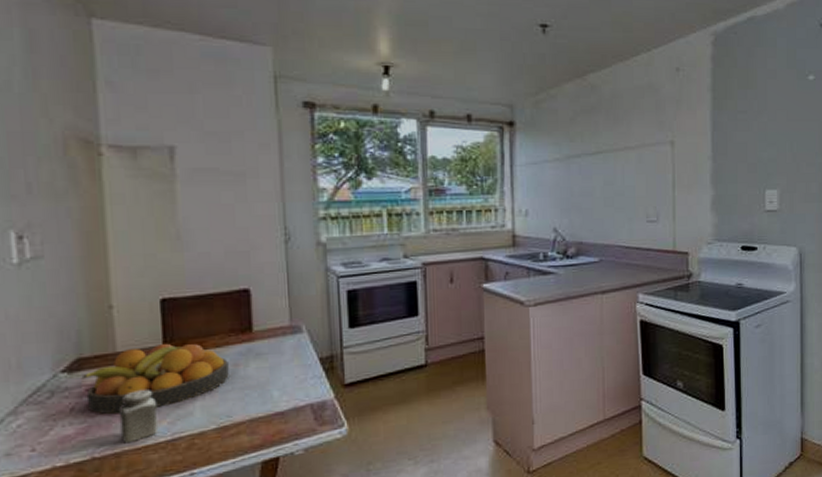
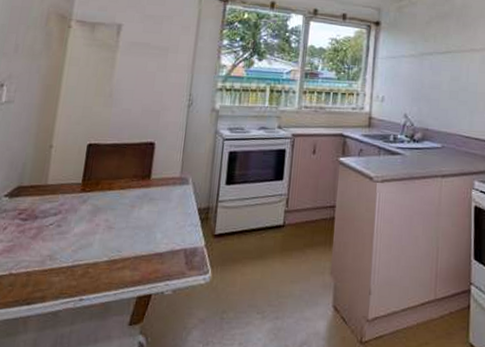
fruit bowl: present [81,344,229,415] -> none [17,182,127,238]
salt shaker: present [118,390,158,444] -> none [34,219,67,264]

